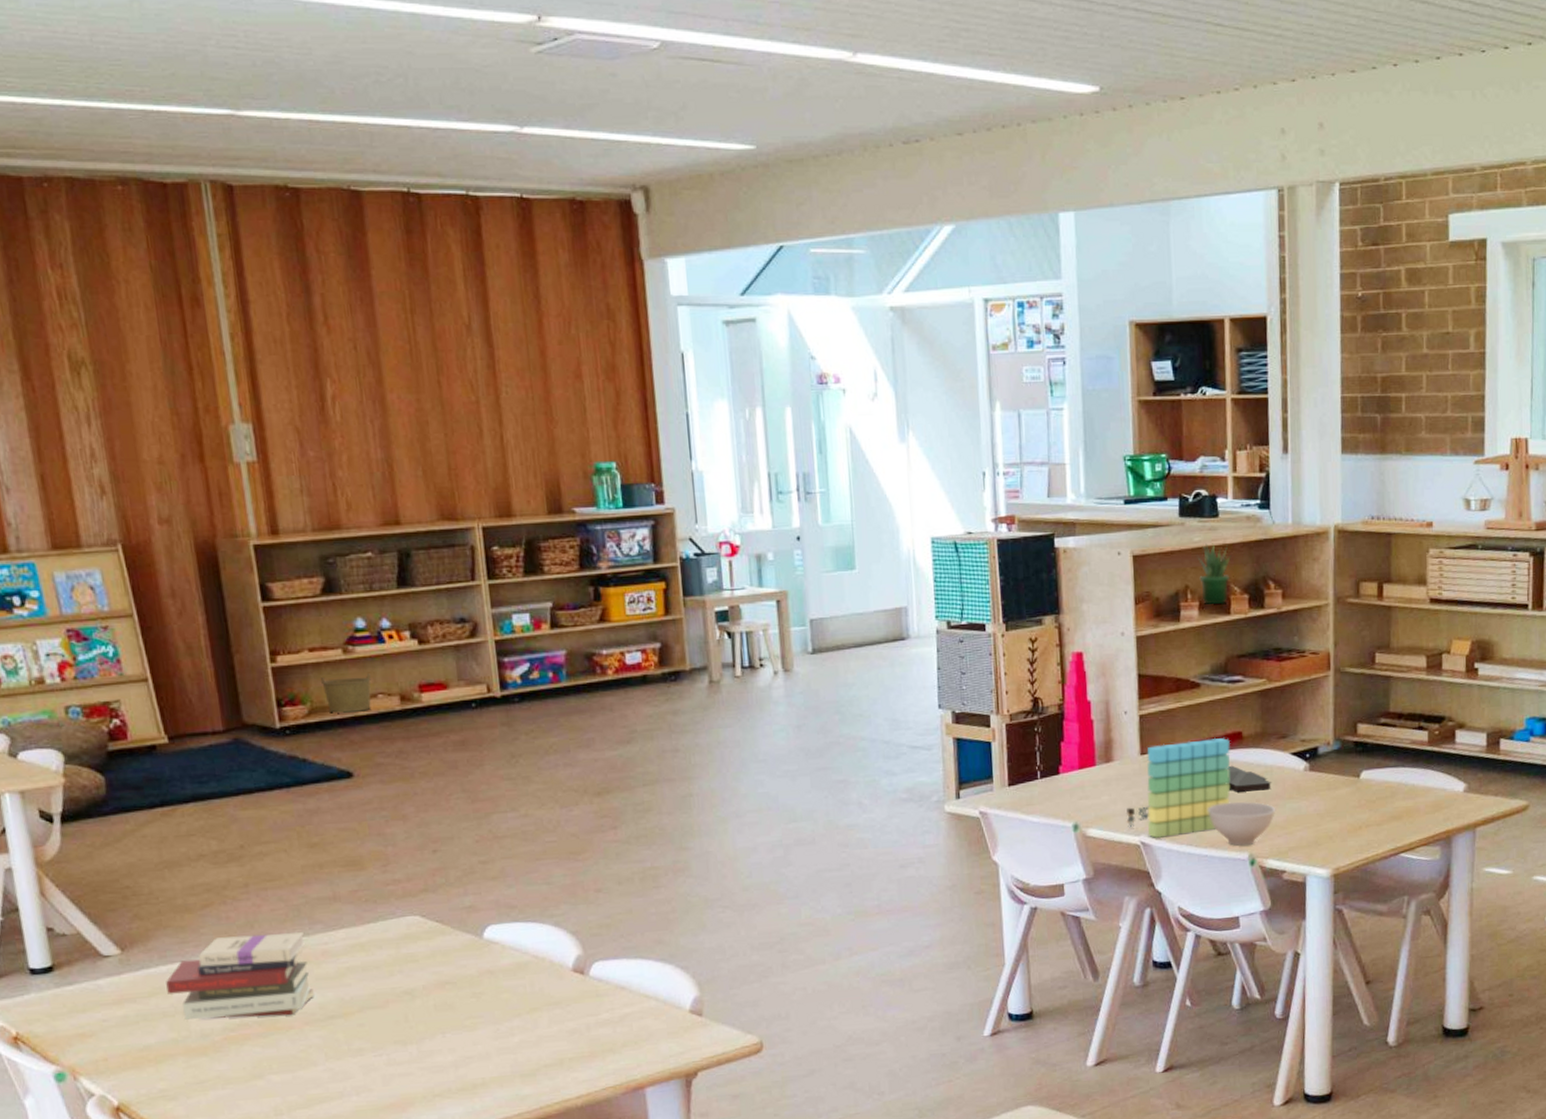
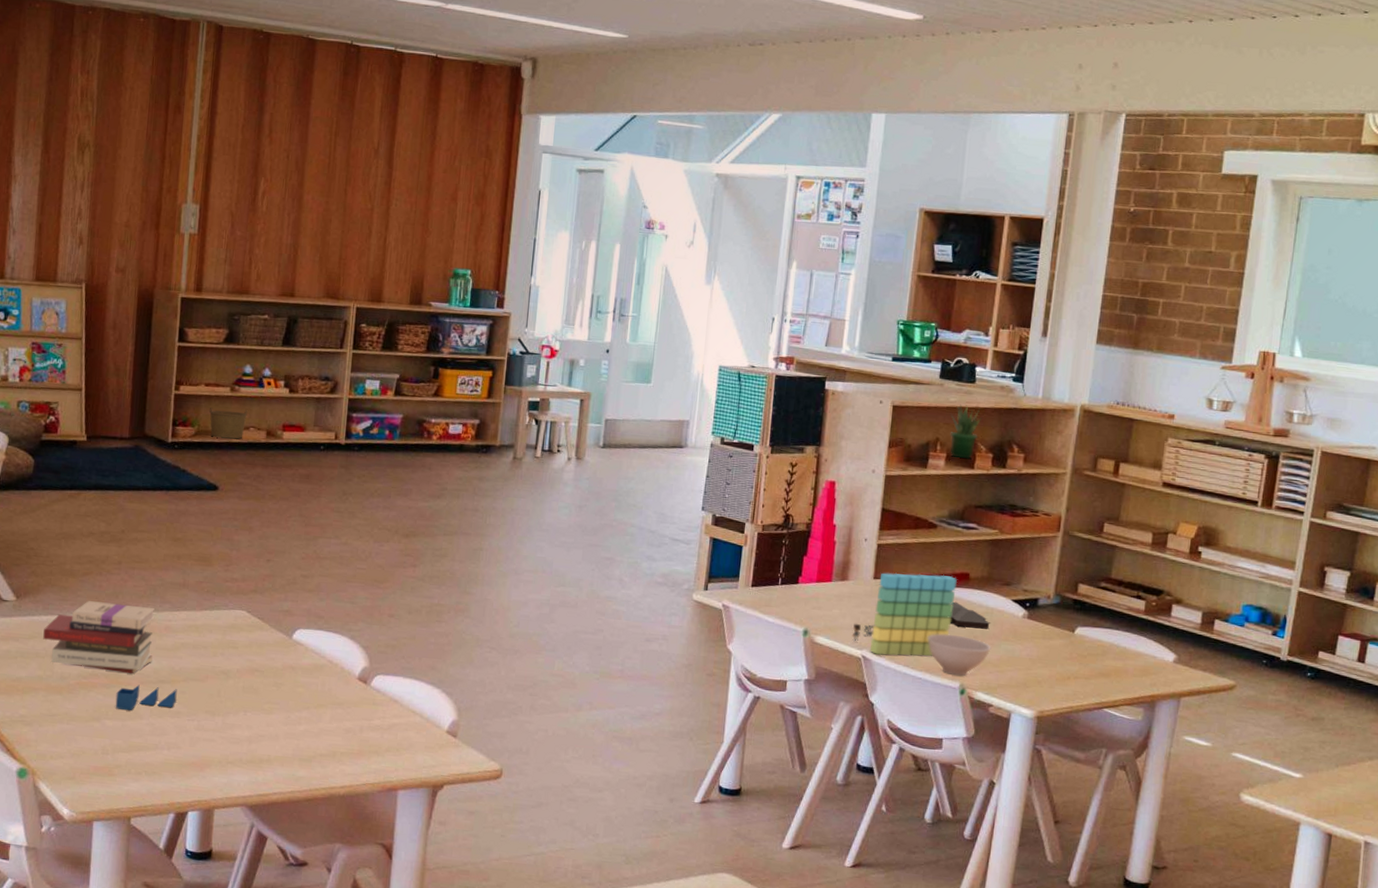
toy blocks: none [277,1023,355,1060] -> present [115,684,177,710]

